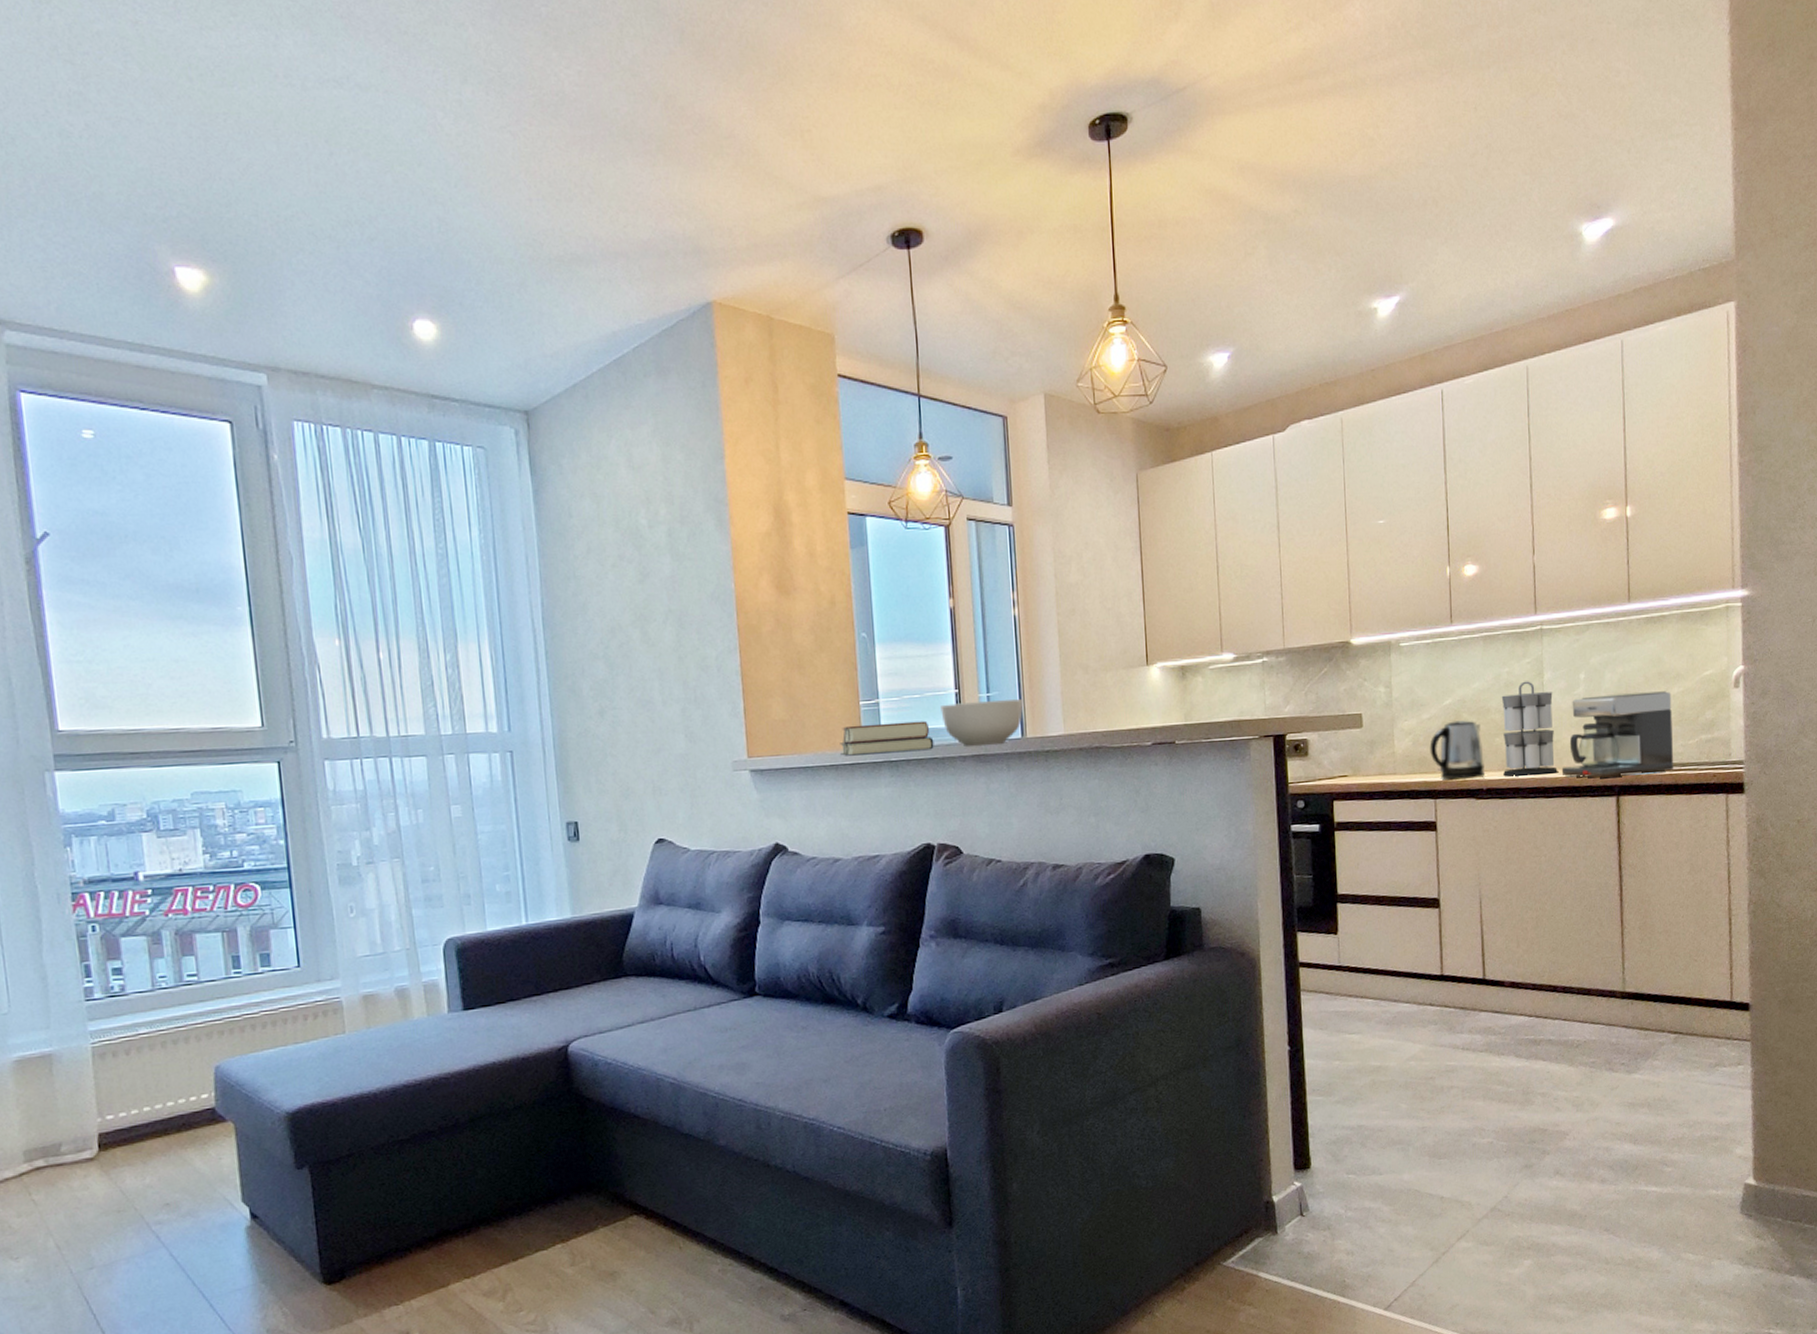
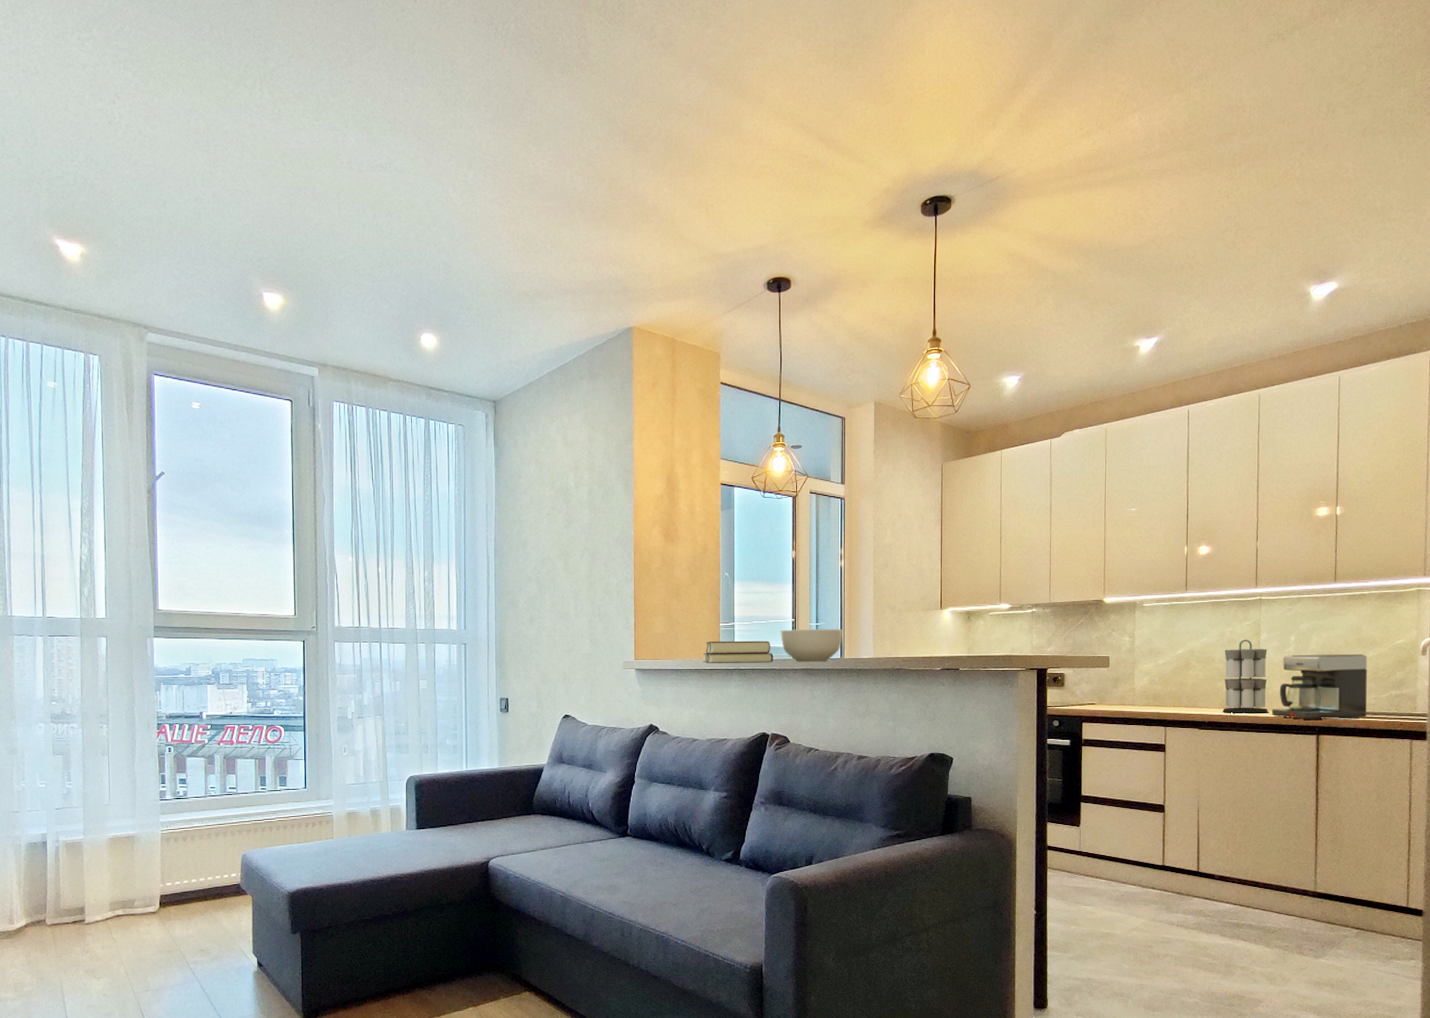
kettle: present [1429,720,1485,780] -> none [1163,667,1207,713]

